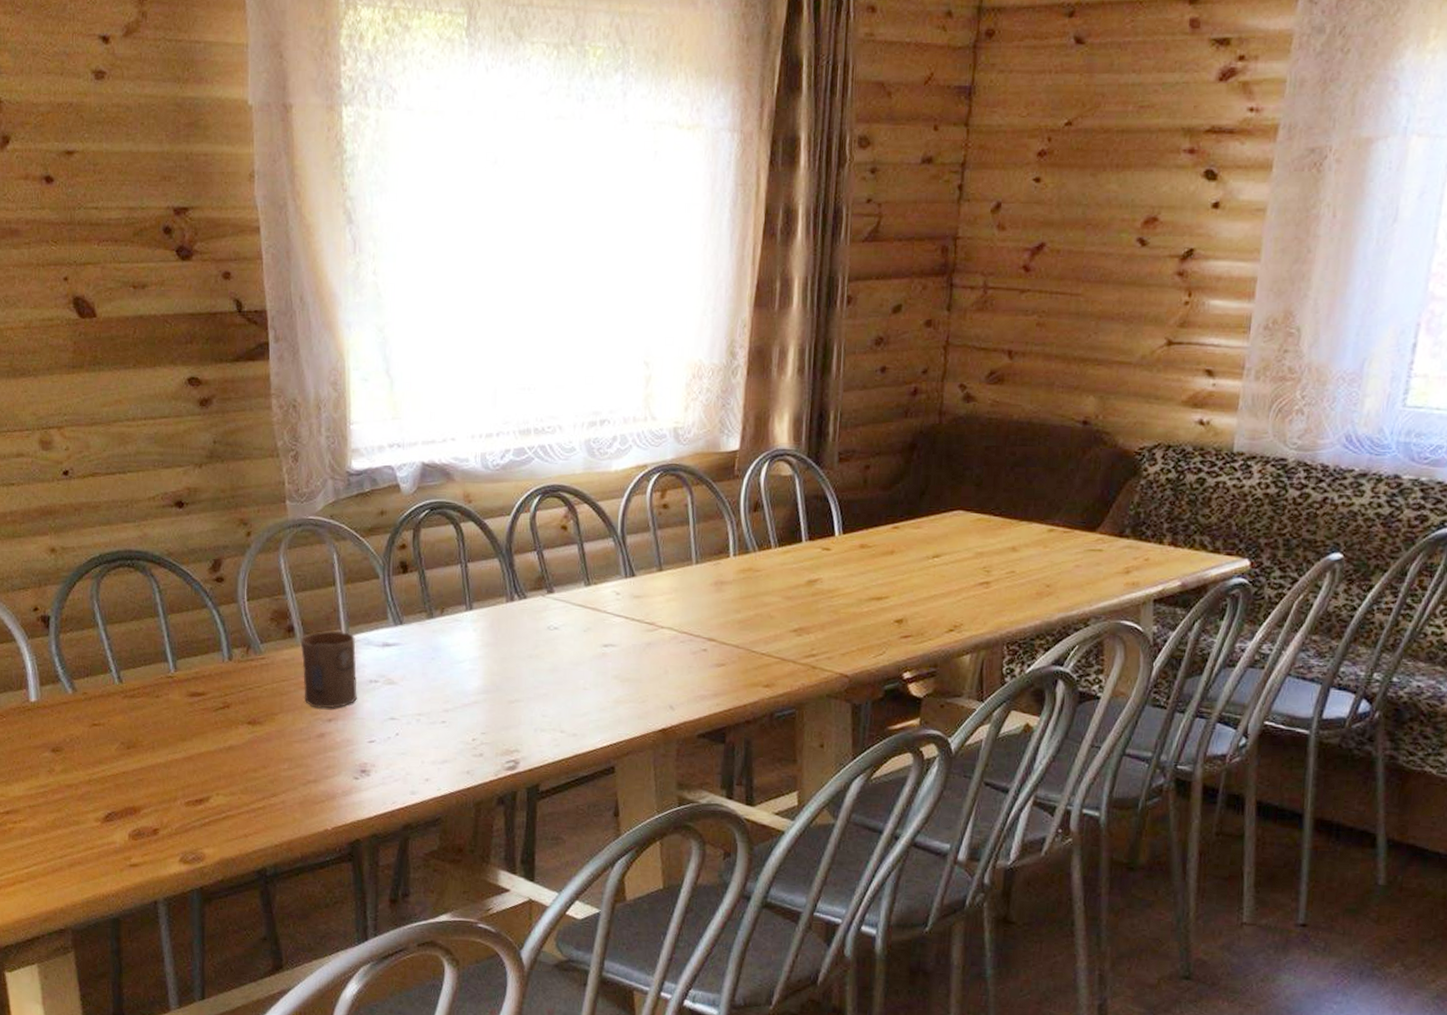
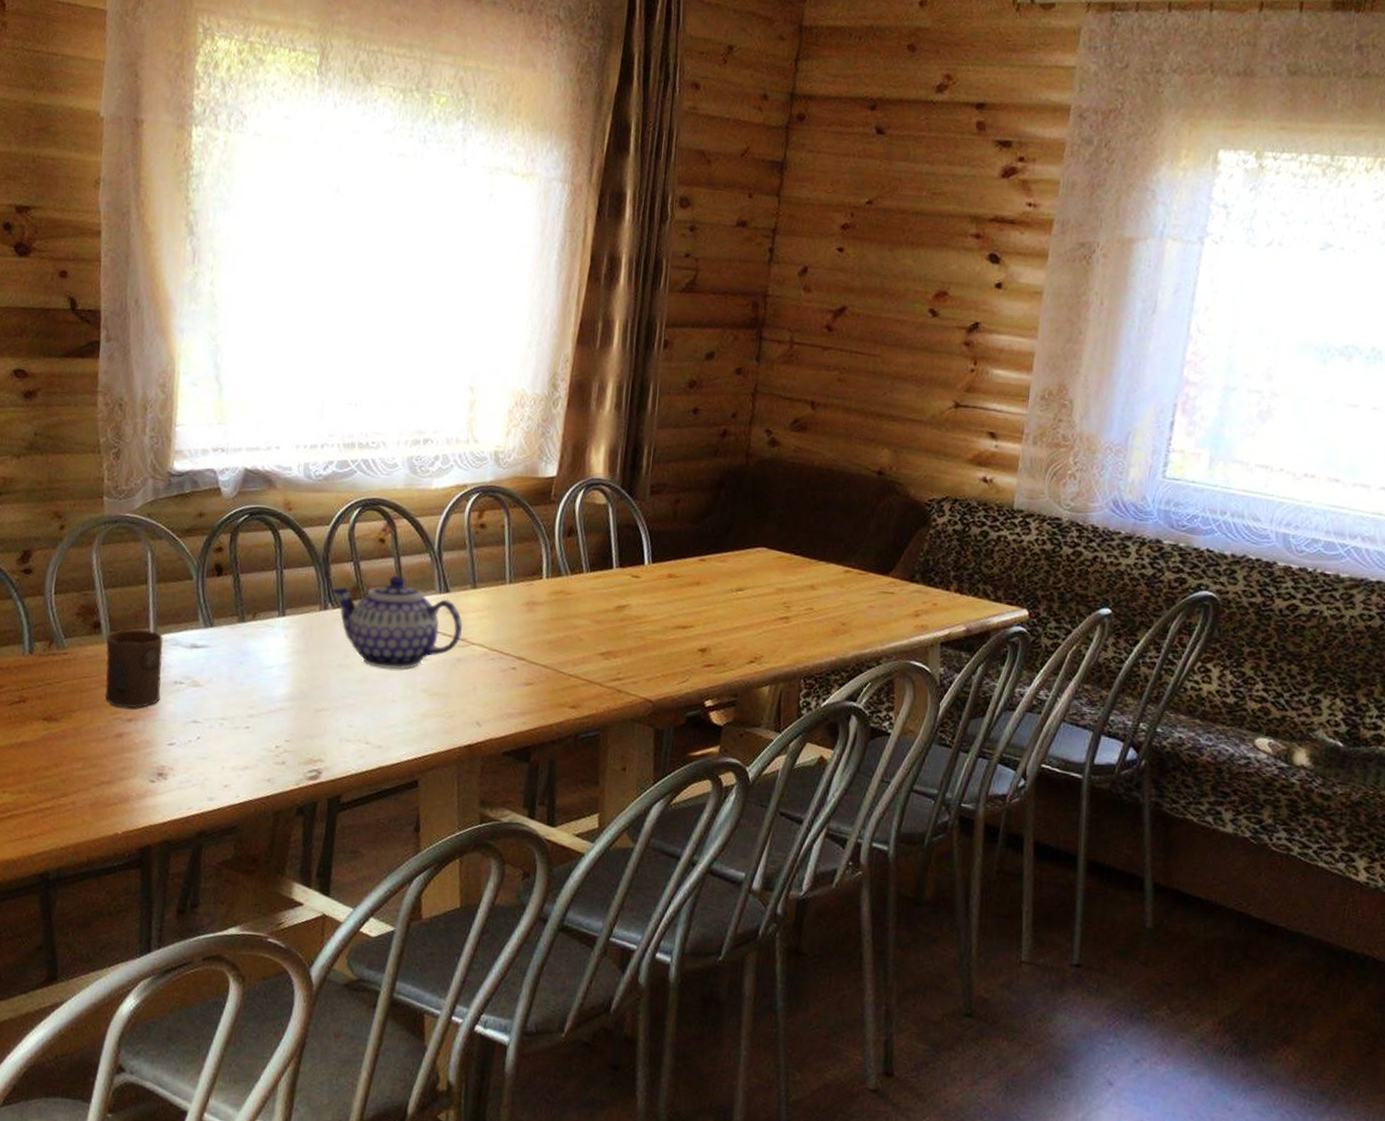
teapot: none [516,562,651,658] -> present [331,575,463,670]

